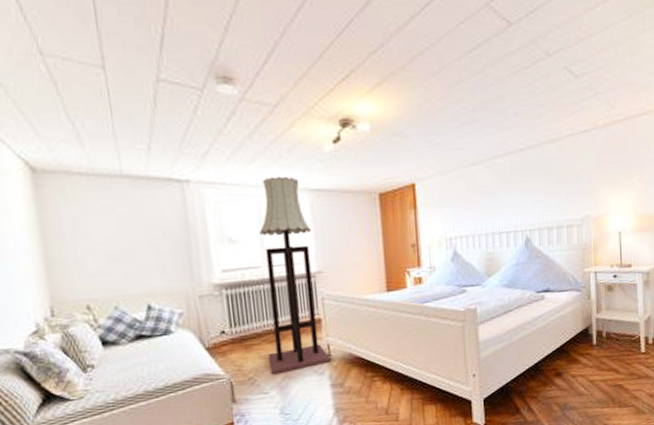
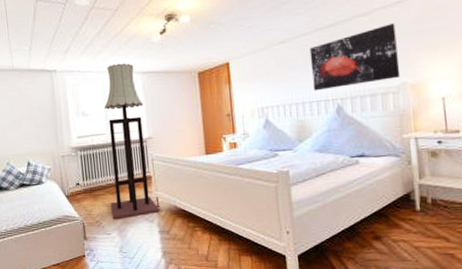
wall art: none [500,152,584,221] -> present [309,22,401,91]

